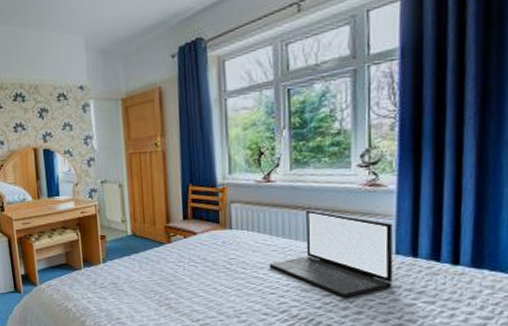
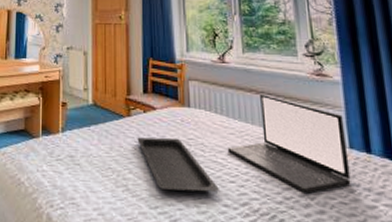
serving tray: none [178,259,259,306] -> present [137,137,219,193]

